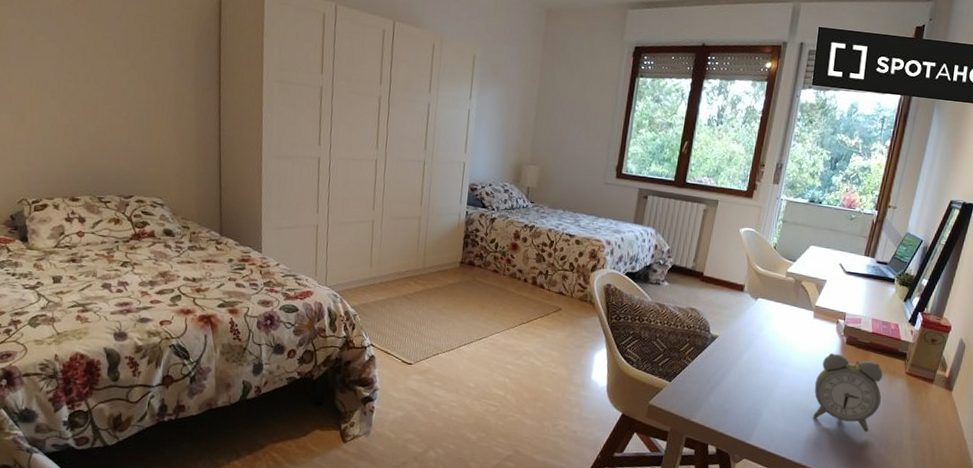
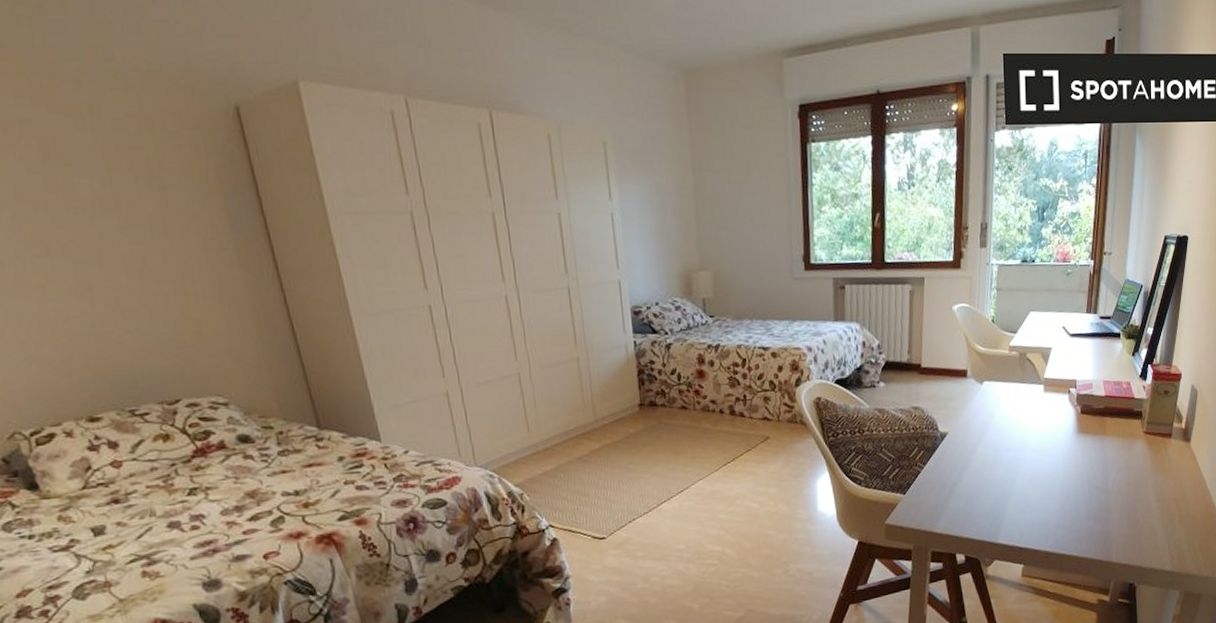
alarm clock: present [813,353,883,433] -> none [1055,426,1123,504]

